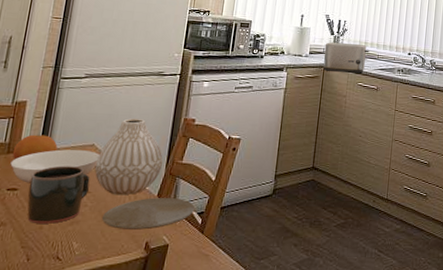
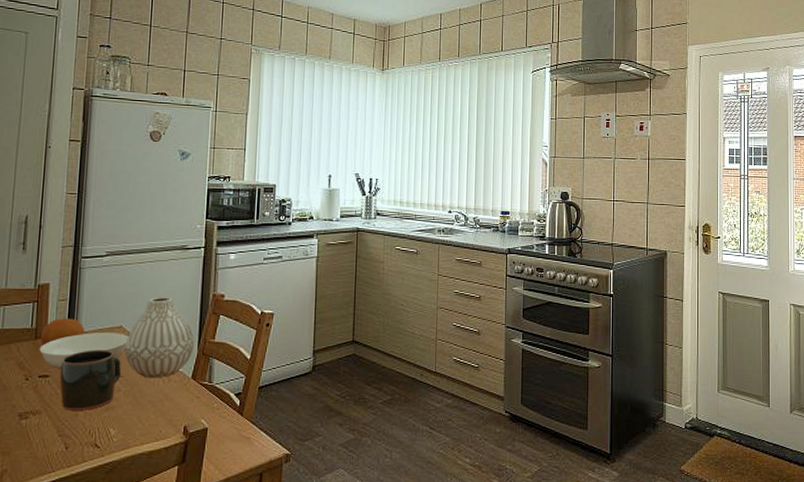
plate: present [101,198,195,230] -> none [136,379,232,414]
toaster: present [322,42,369,74] -> none [356,204,406,237]

